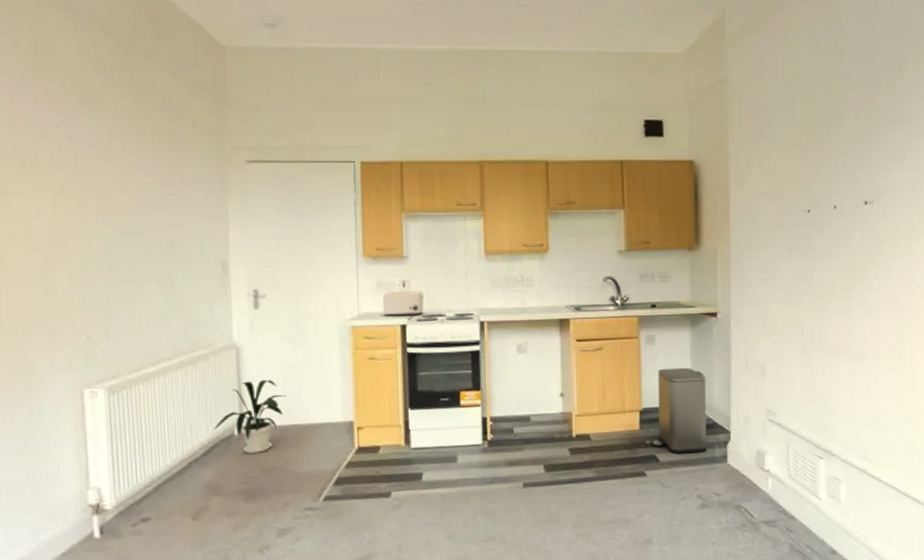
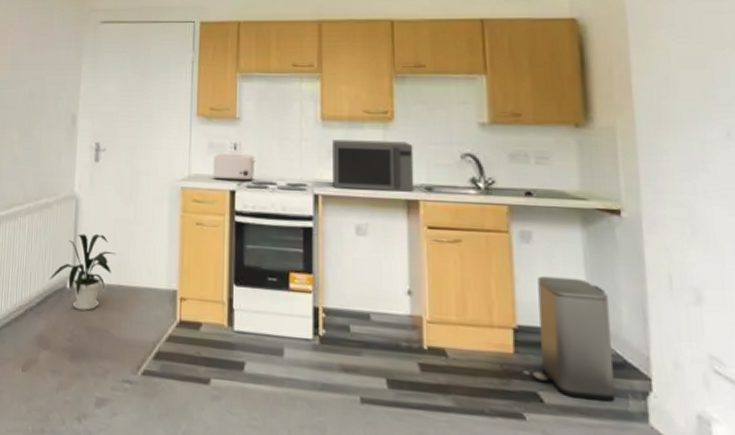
microwave: none [495,270,566,315] -> present [332,139,414,192]

